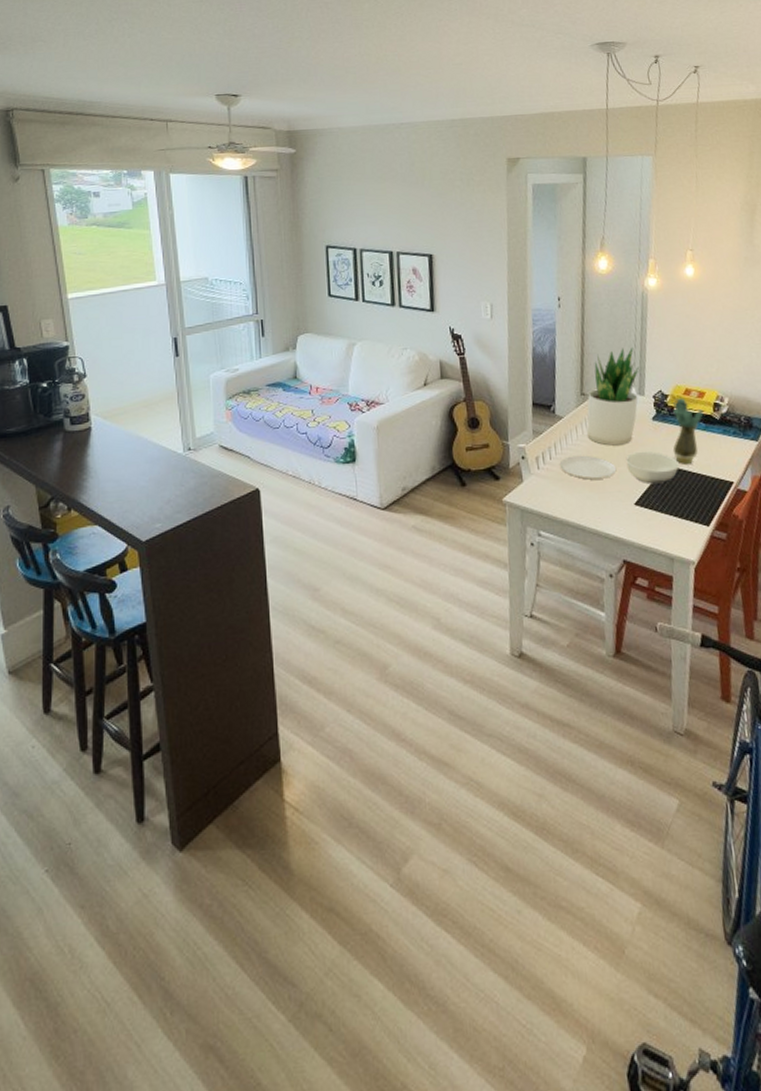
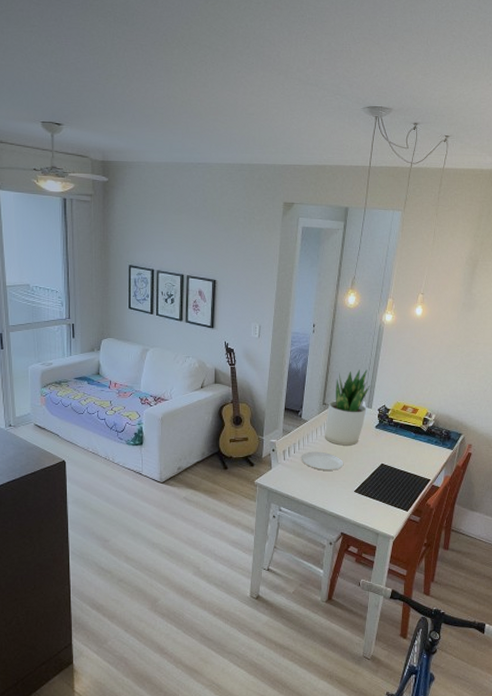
bowl: present [625,451,680,484] -> none [352,451,392,477]
vase: present [672,396,704,464] -> none [388,411,415,464]

